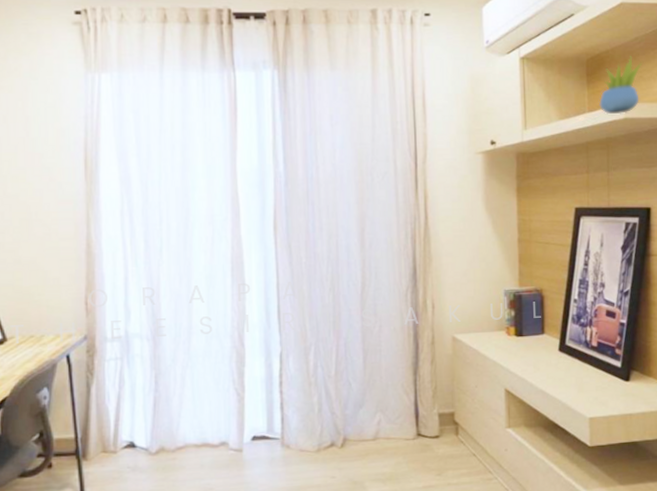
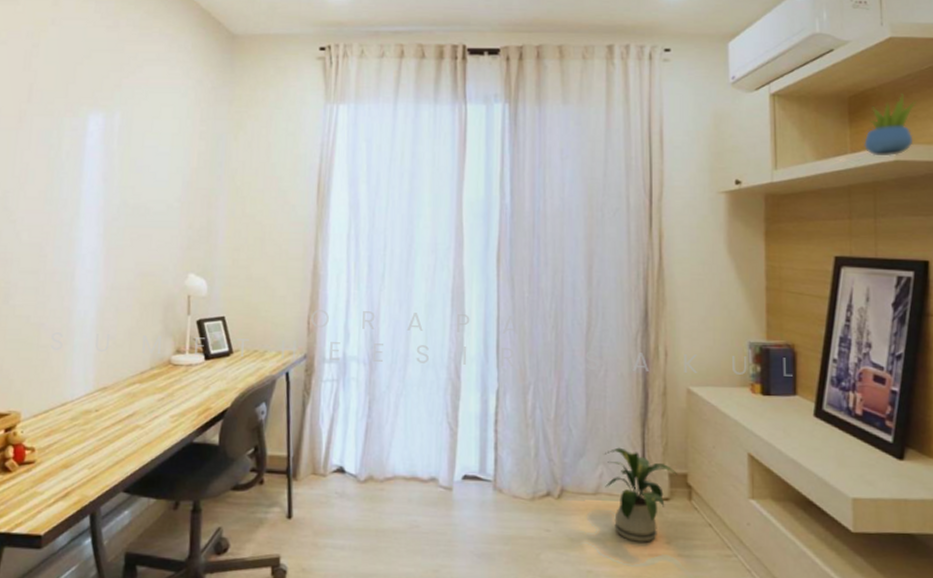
house plant: none [381,395,446,478] -> present [604,447,678,543]

